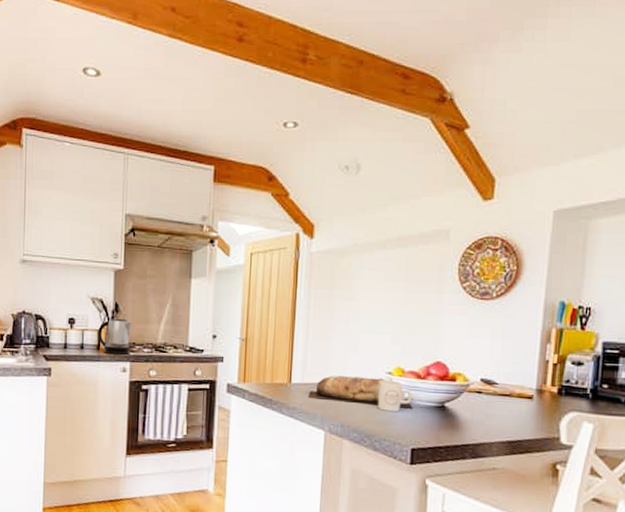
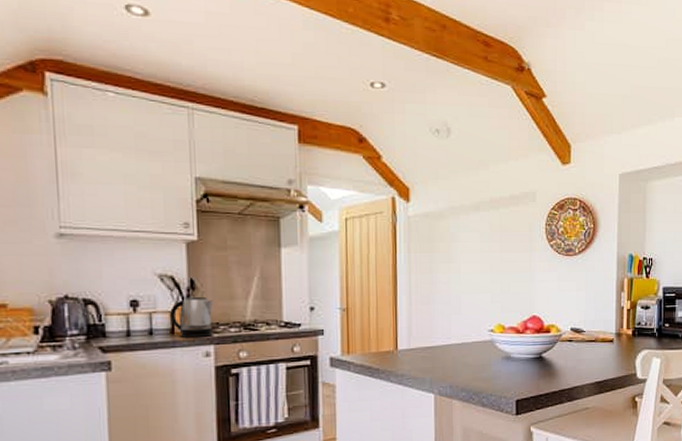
bread loaf: present [309,375,413,410] -> none [416,336,515,364]
mug: present [377,380,412,412] -> none [482,337,513,368]

